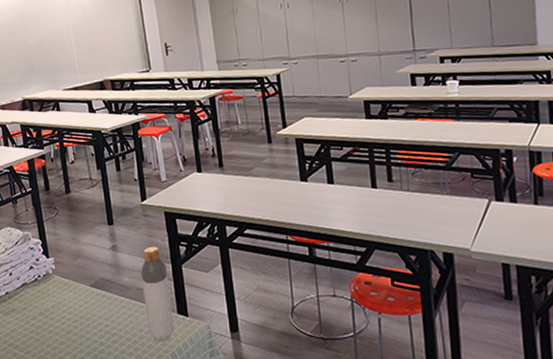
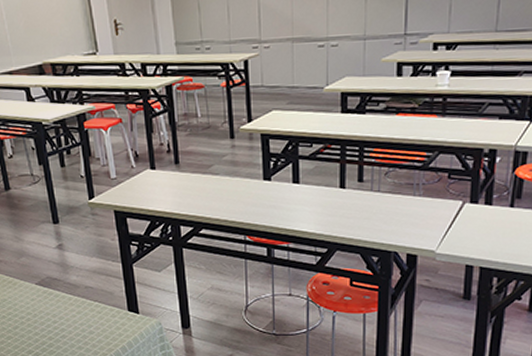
bottle: present [141,246,174,340] -> none [89,245,124,336]

